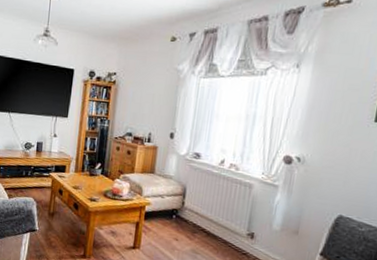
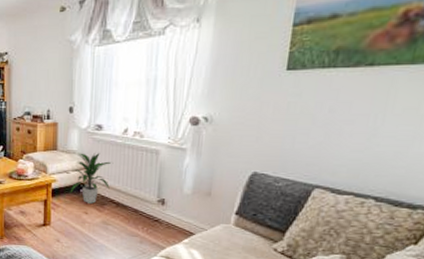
indoor plant: none [162,178,208,231] -> present [70,153,114,204]

